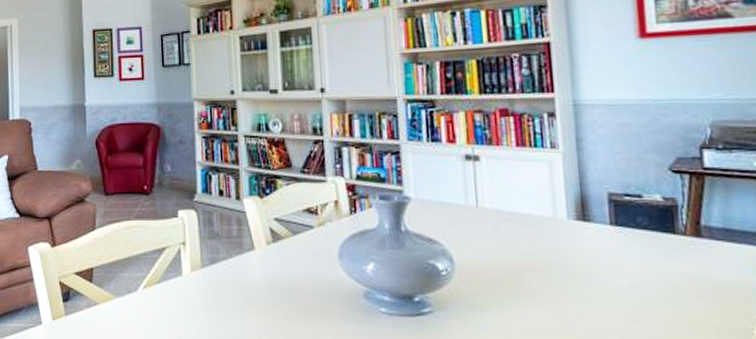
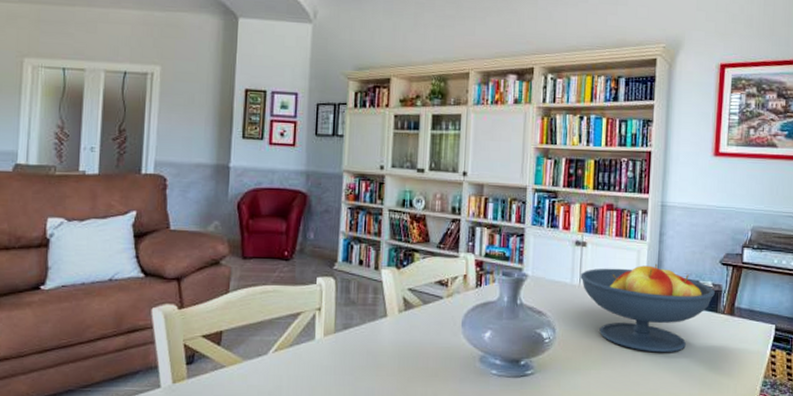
fruit bowl: none [477,176,669,287] -> present [580,263,716,353]

